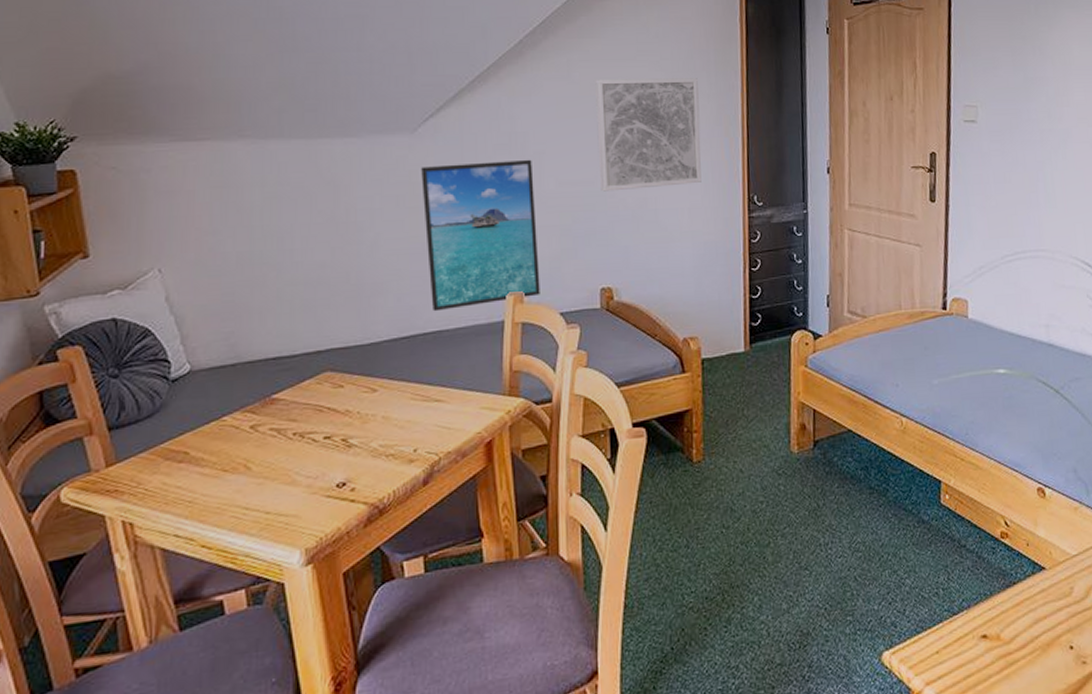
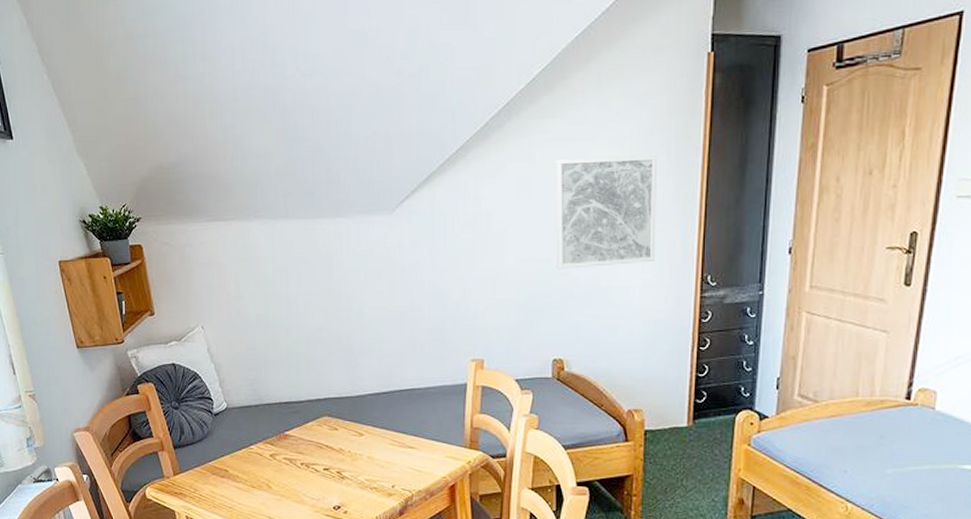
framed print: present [421,159,540,312] -> none [399,237,498,372]

